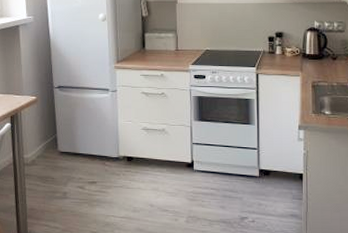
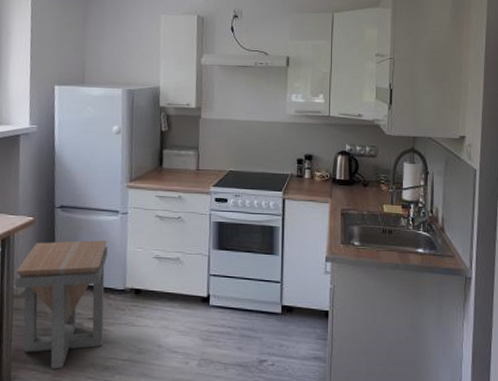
side table: none [25,115,103,225] -> present [15,240,108,369]

